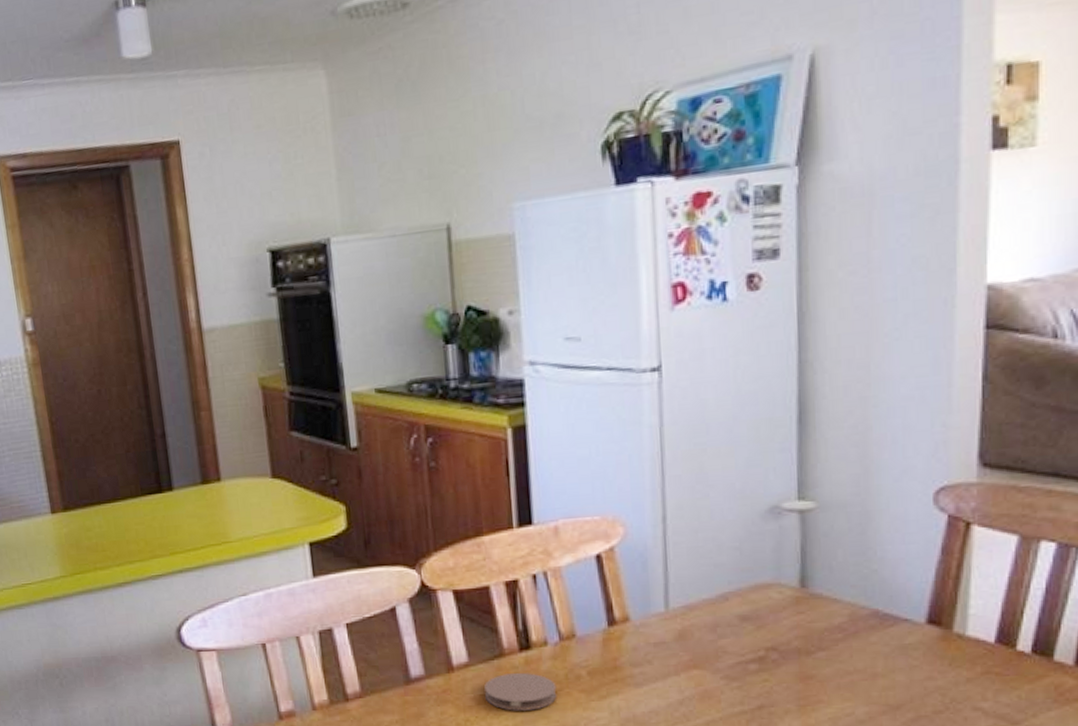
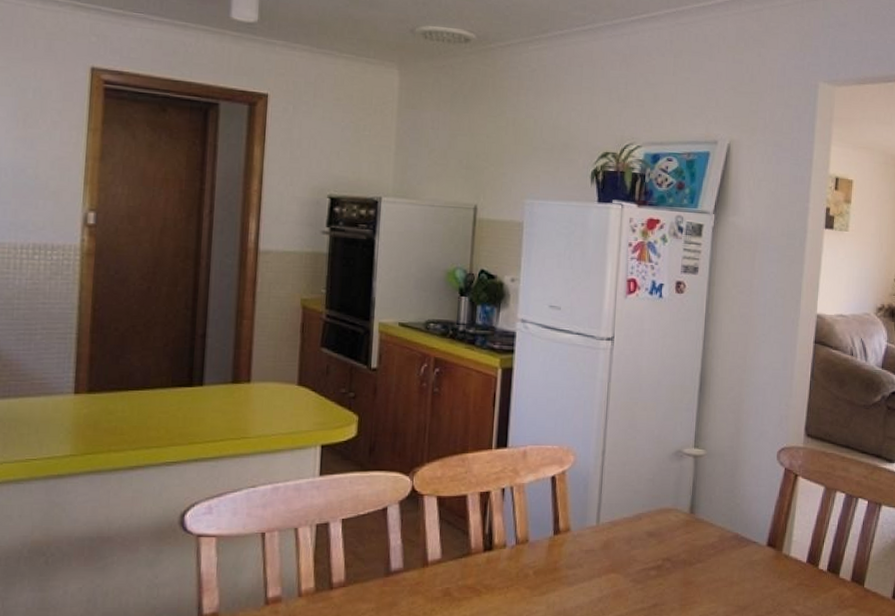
coaster: present [484,672,557,711] -> none [451,569,509,603]

